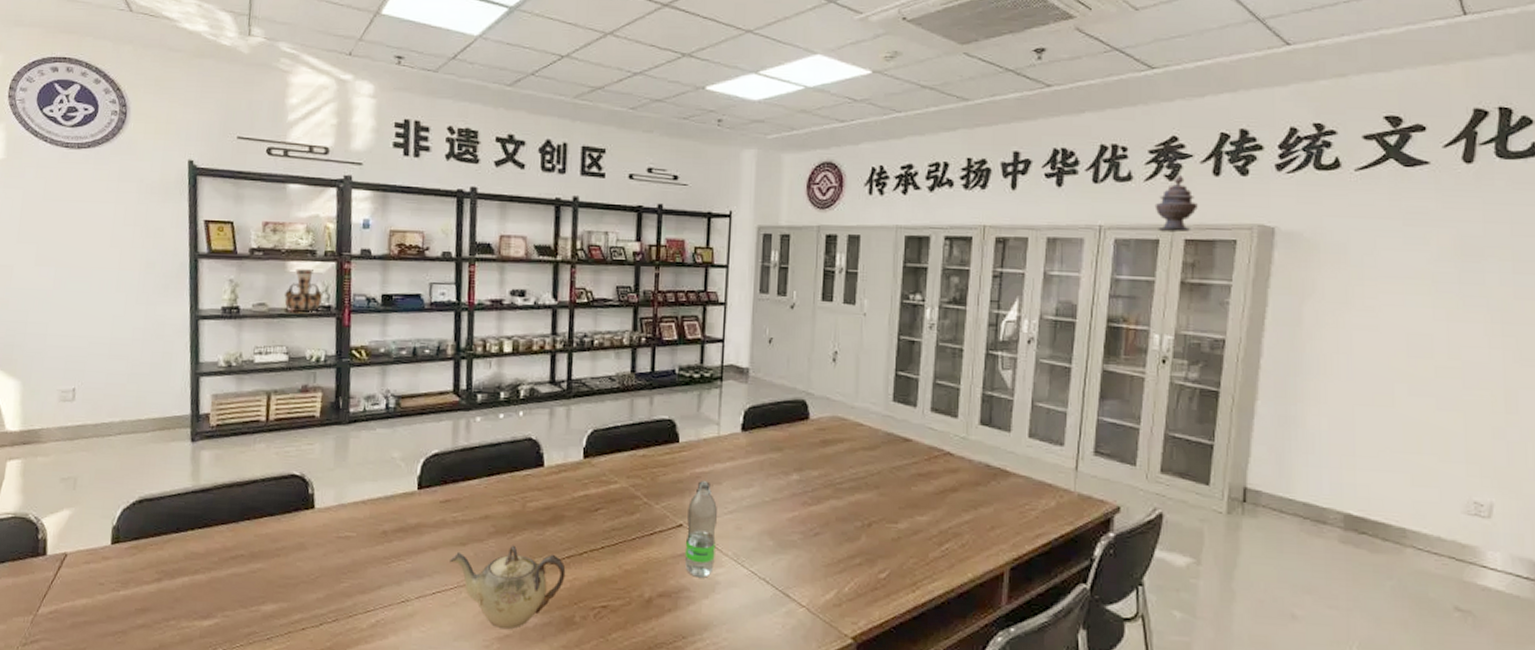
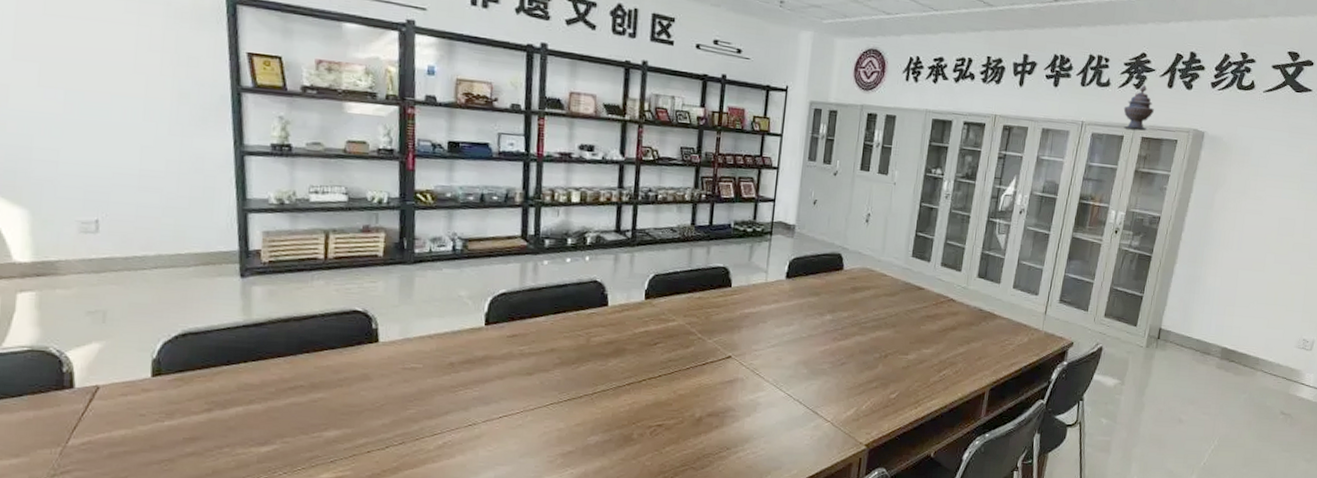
decorative vase: present [284,269,323,312] -> none [342,110,385,155]
teapot: present [449,545,566,630] -> none [516,374,626,447]
bottle: present [684,481,717,578] -> none [731,320,762,400]

